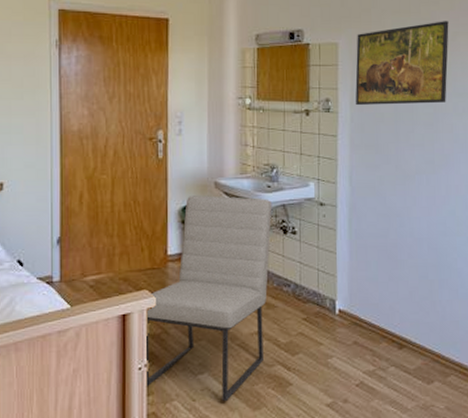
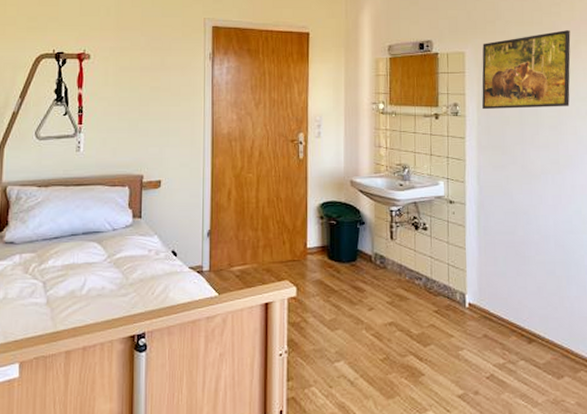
chair: present [146,195,272,402] -> none [286,193,404,390]

